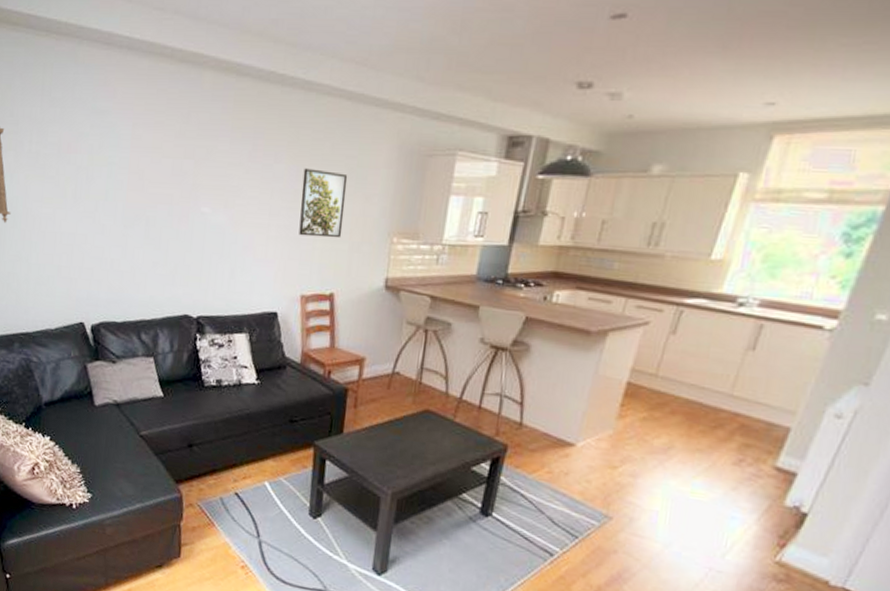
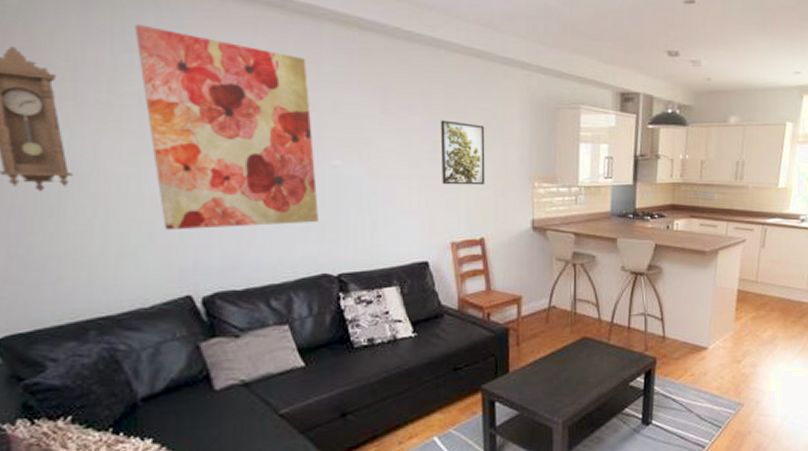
wall art: none [58,81,188,267] -> present [134,24,318,230]

